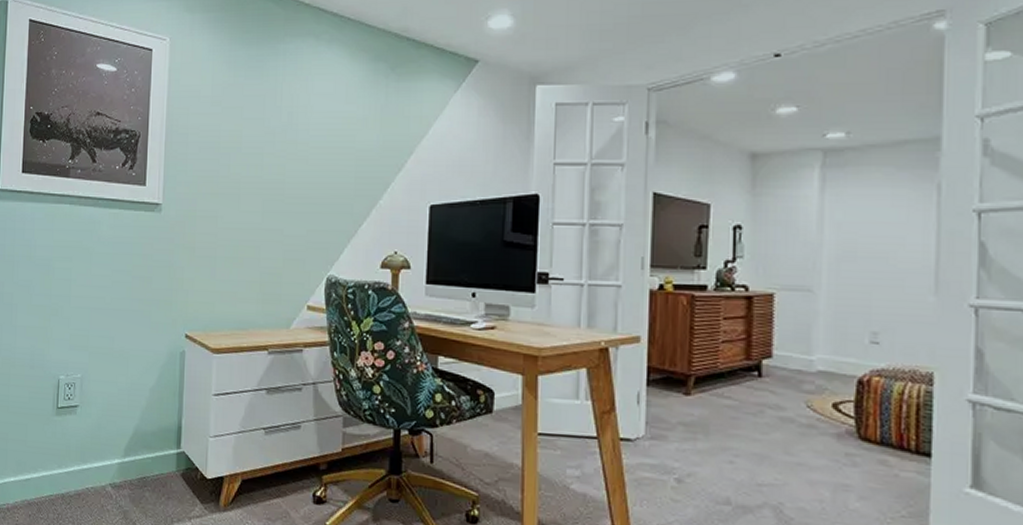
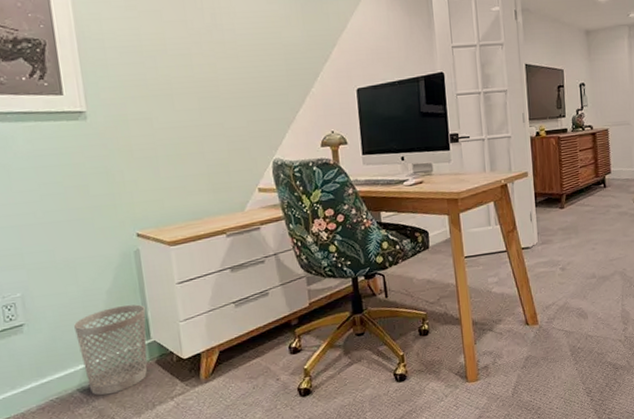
wastebasket: none [117,406,181,498] -> present [74,304,148,396]

